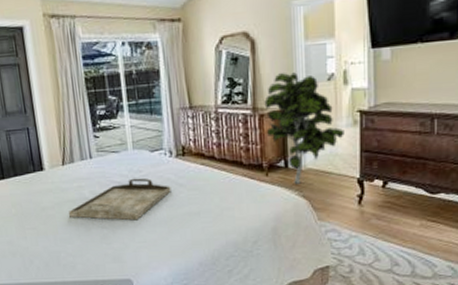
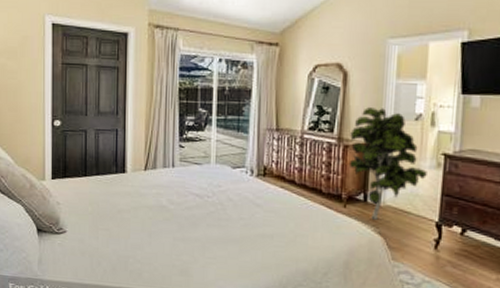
serving tray: present [68,178,171,221] -> none [142,192,248,235]

